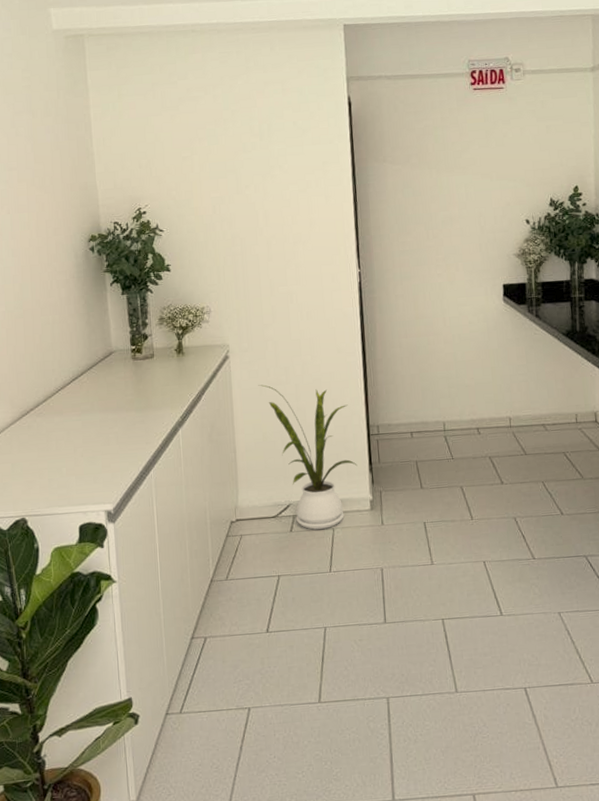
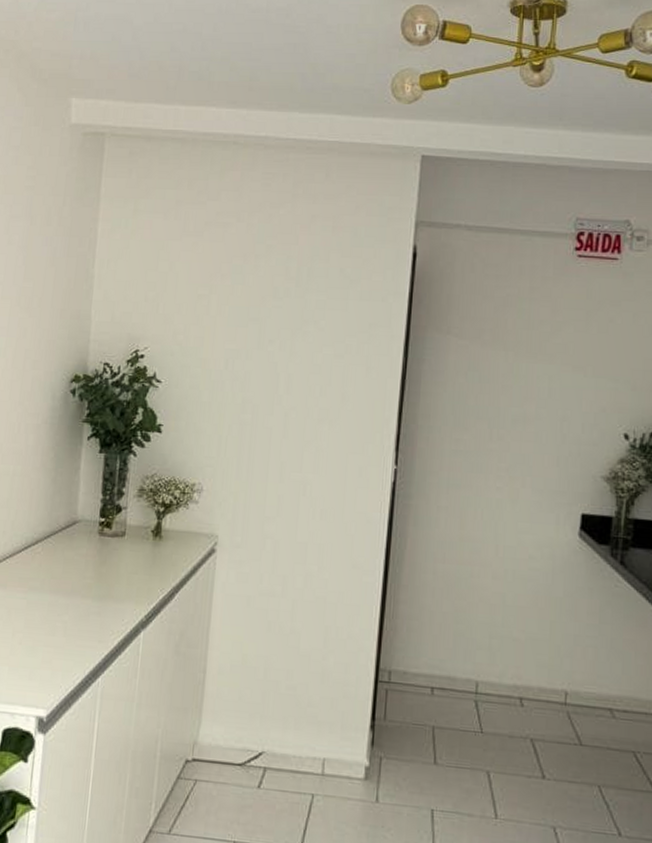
house plant: present [258,384,358,530] -> none [246,592,356,793]

